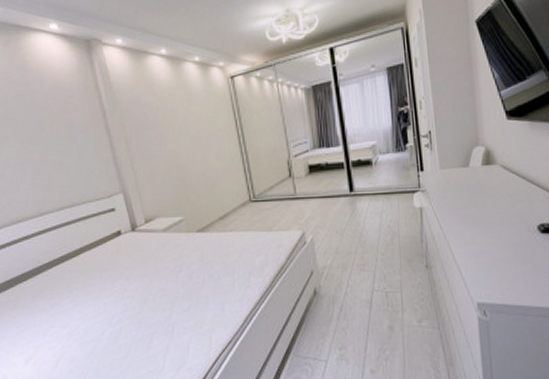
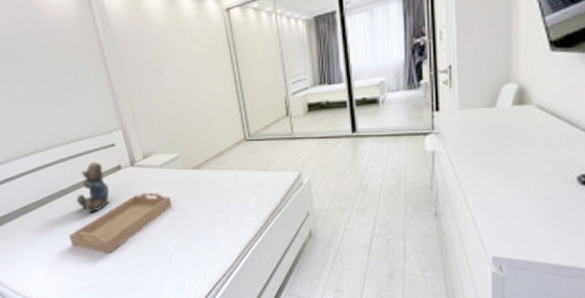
serving tray: none [59,258,175,328] -> present [69,192,172,254]
teddy bear: none [70,227,108,284] -> present [77,161,110,214]

